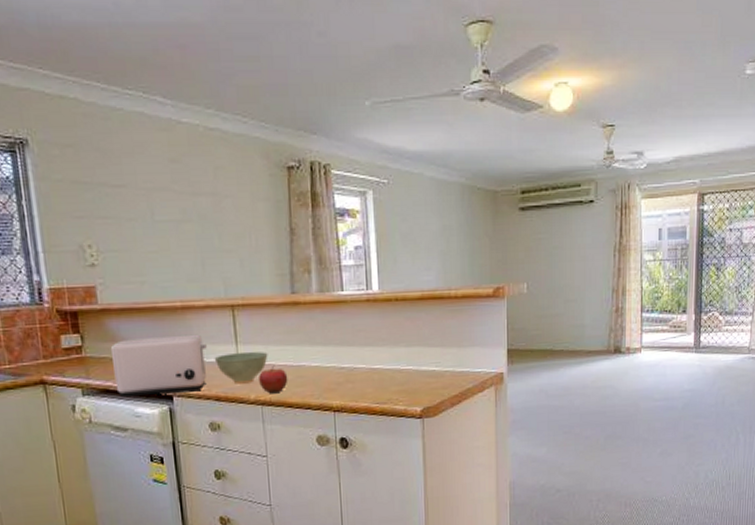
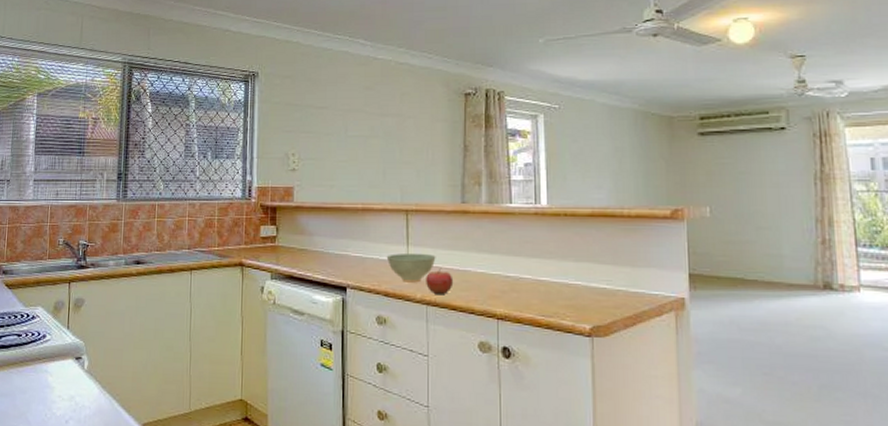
toaster: present [110,334,207,398] -> none [298,233,381,286]

